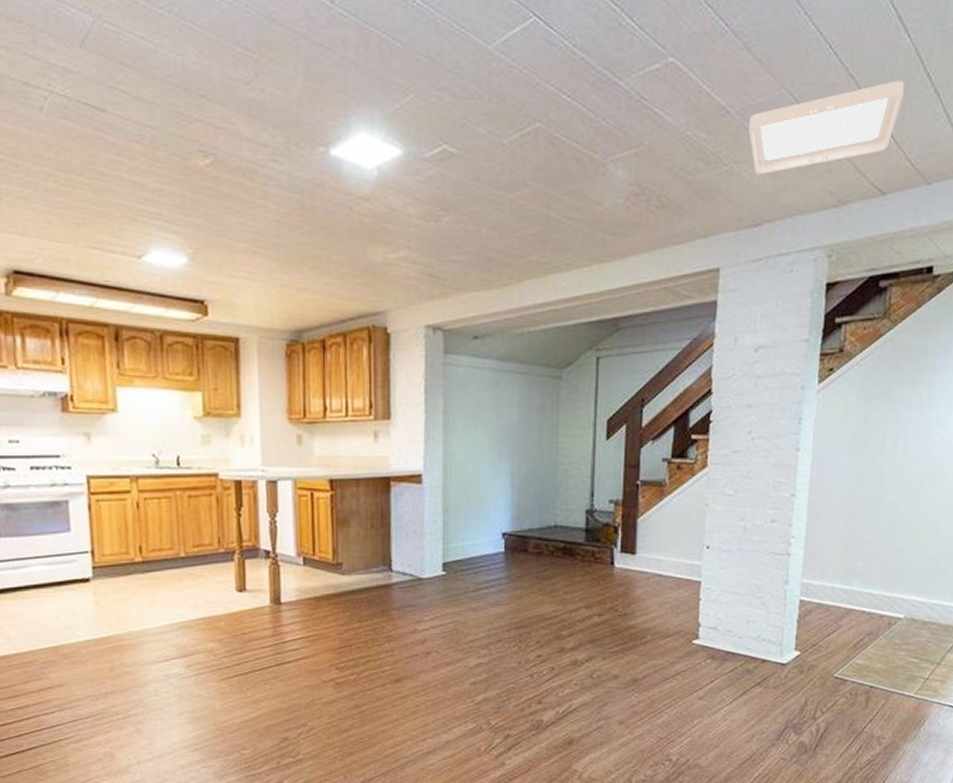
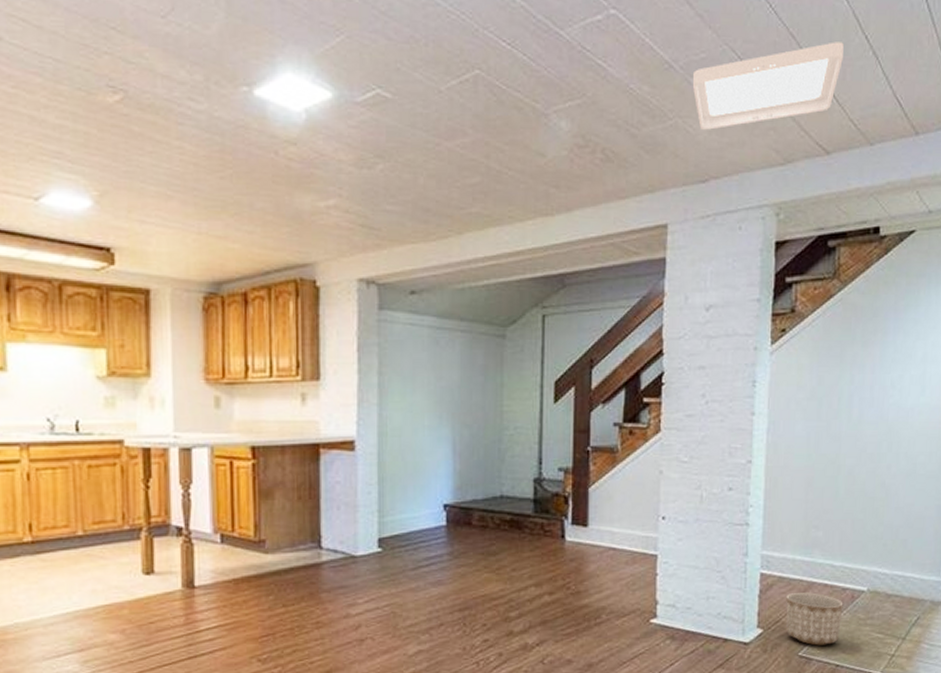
planter: none [823,619,880,668] -> present [786,592,843,646]

